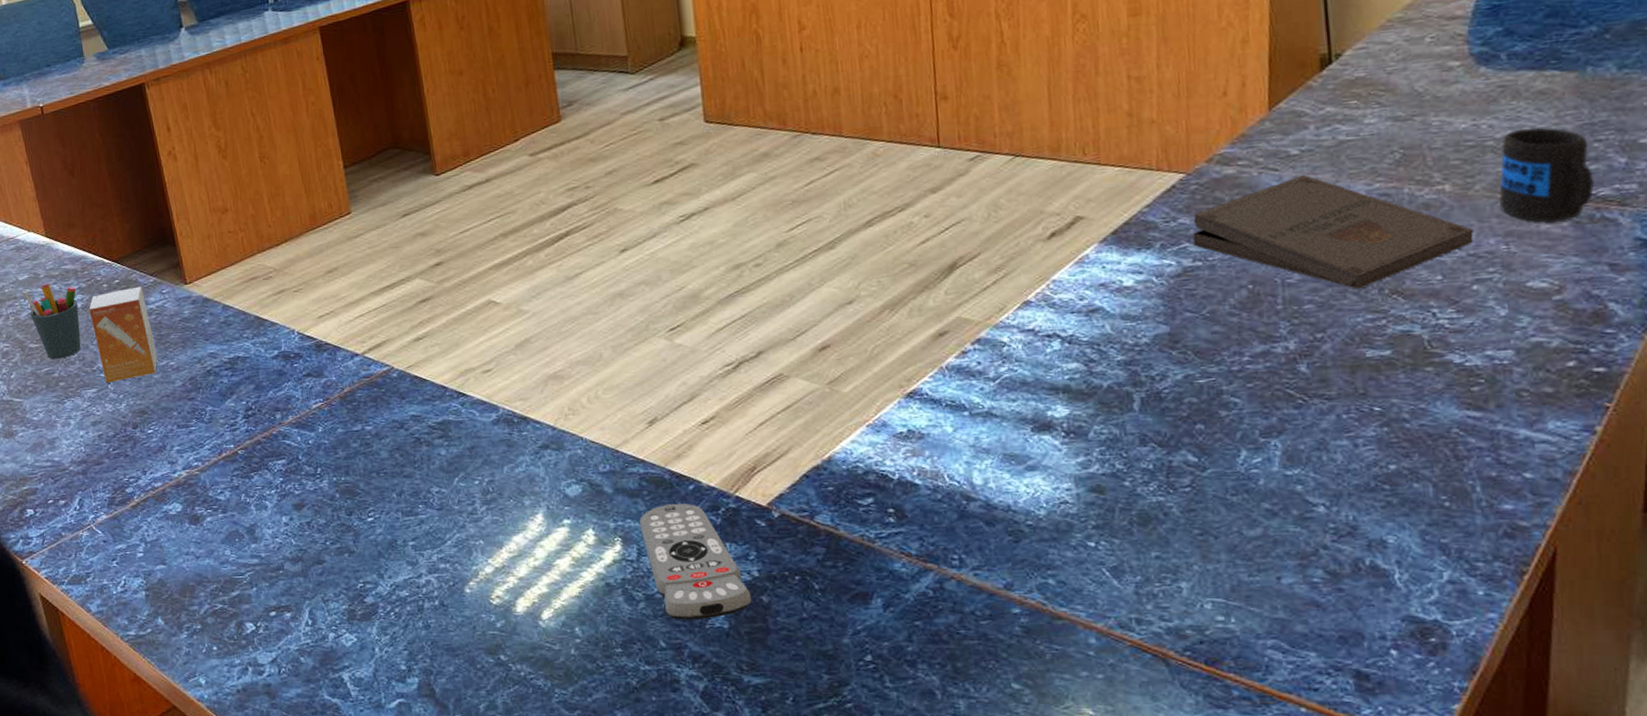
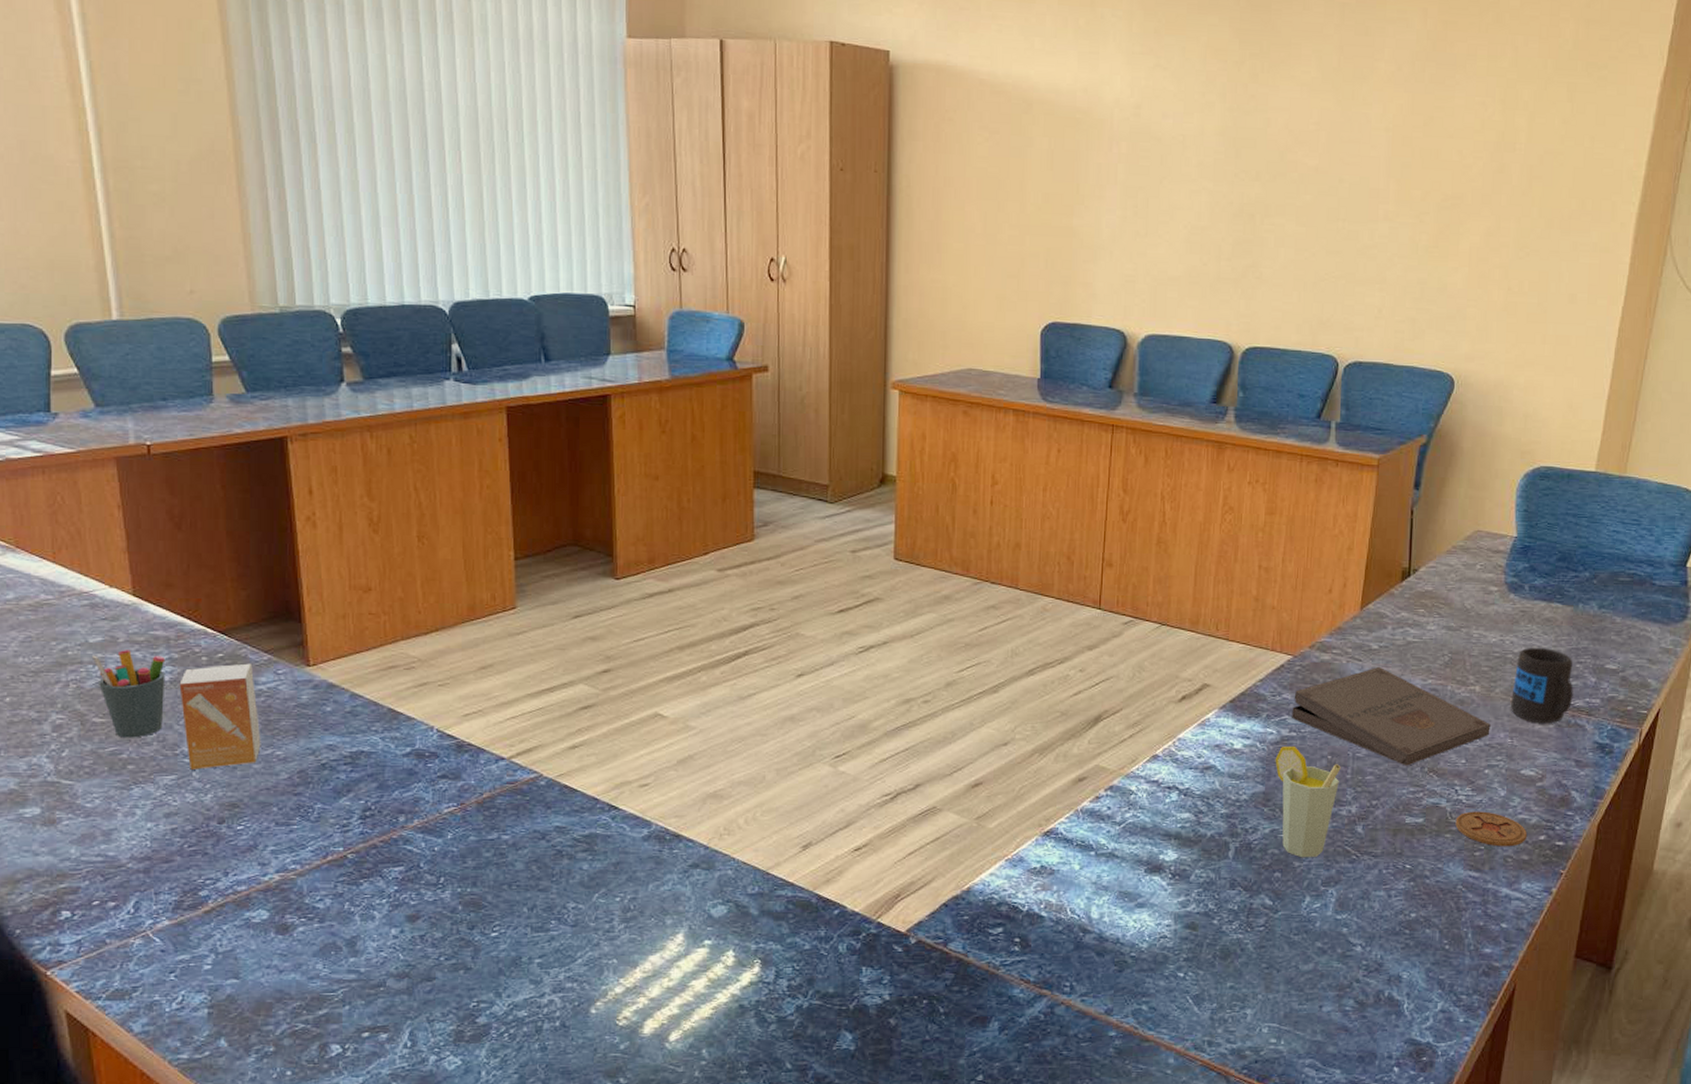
remote control: present [639,503,752,620] -> none [781,927,880,1042]
cup: none [1178,277,1268,406] -> present [1275,745,1341,858]
coaster: none [1437,336,1547,379] -> present [1455,811,1527,847]

